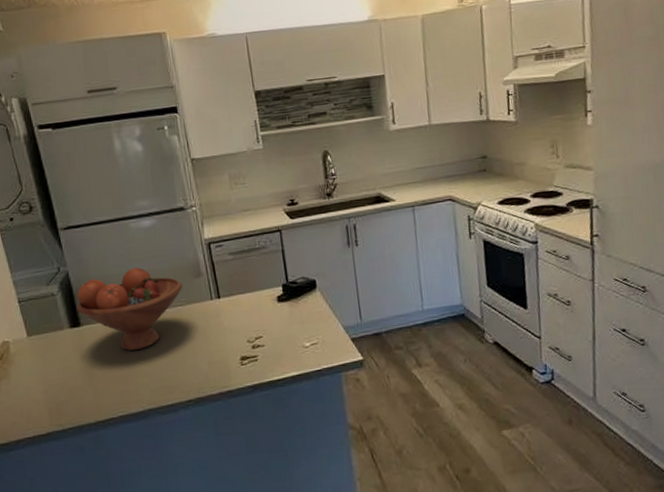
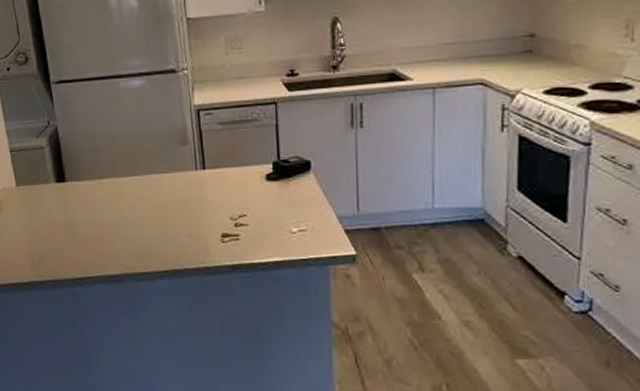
fruit bowl: present [76,267,183,351] -> none [63,129,168,212]

